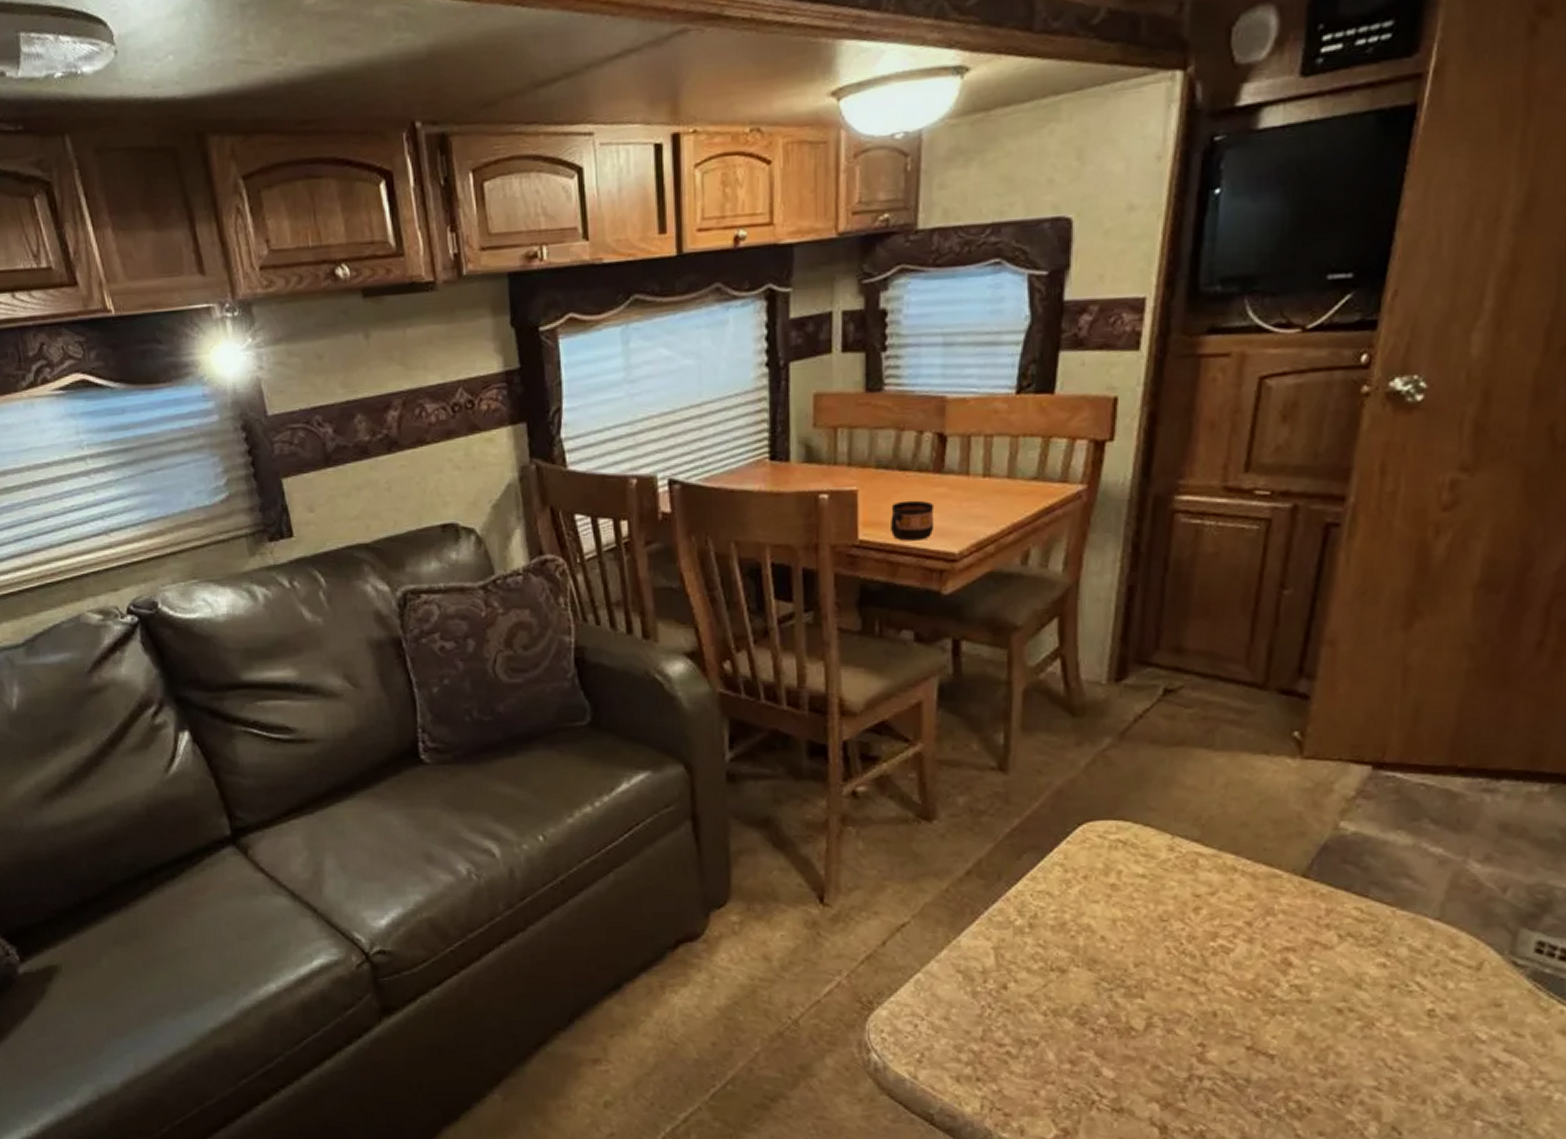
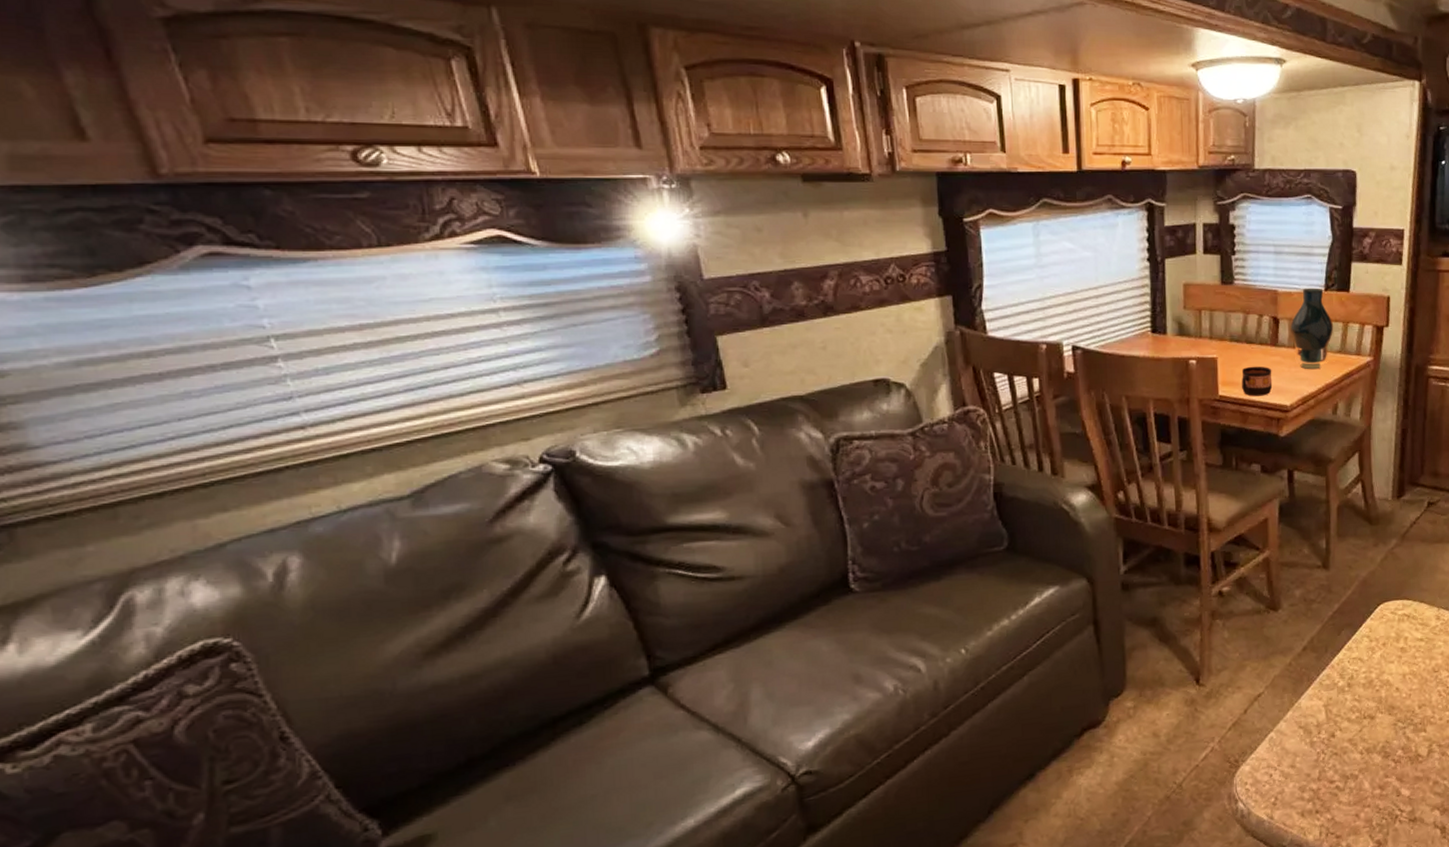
vase: none [963,390,1028,504] -> present [1290,288,1334,370]

